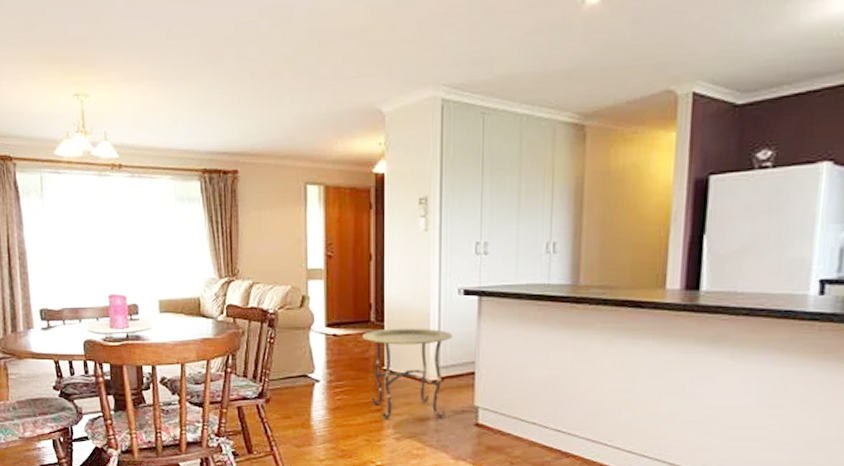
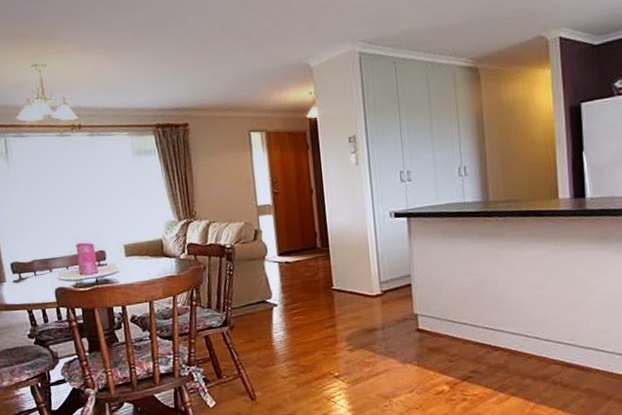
side table: present [361,328,452,419] -> none [310,249,390,334]

